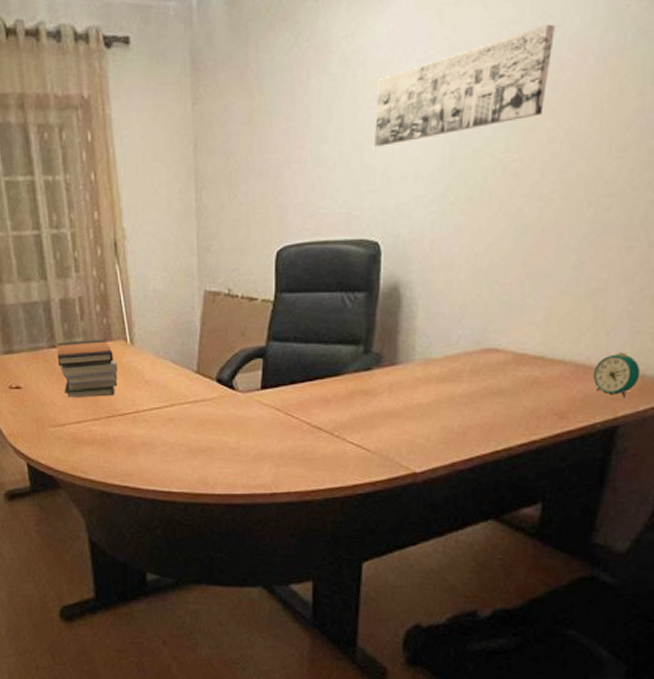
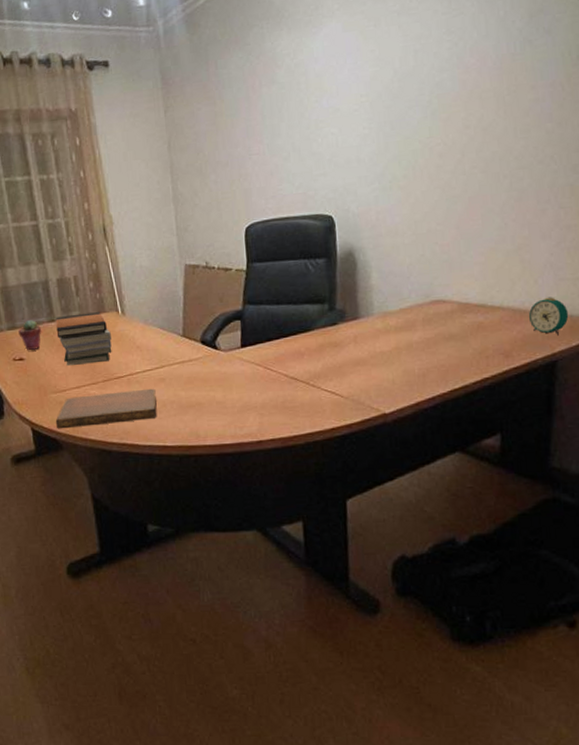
potted succulent: none [16,344,42,378] -> present [18,320,42,350]
notebook: none [53,428,163,466] -> present [55,388,157,429]
wall art: present [374,24,555,147] -> none [318,37,458,139]

